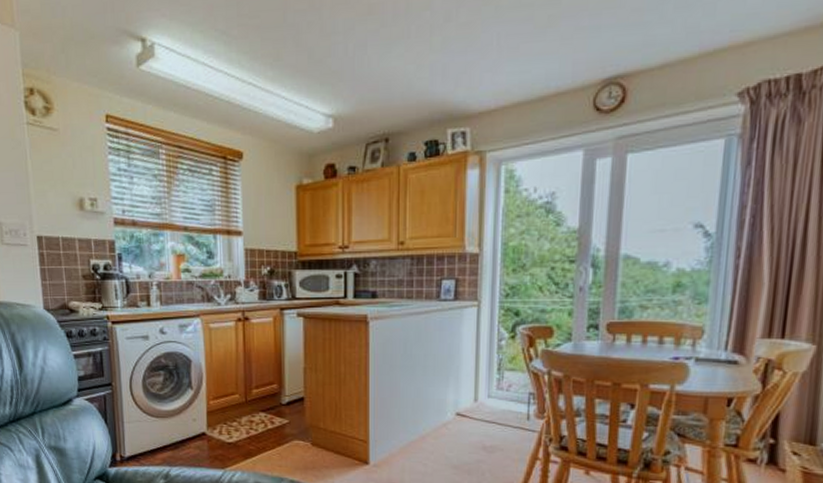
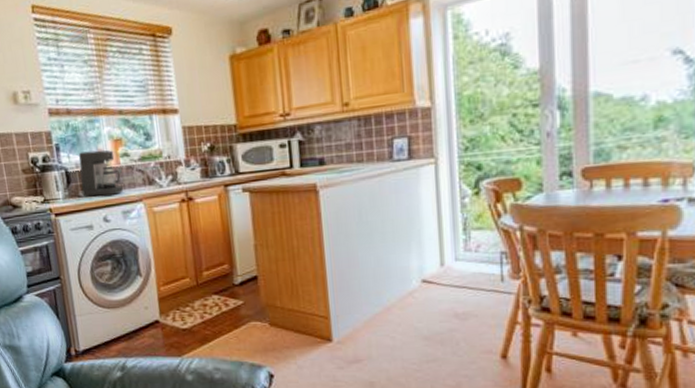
coffee maker: none [140,263,181,309] -> present [78,150,123,197]

